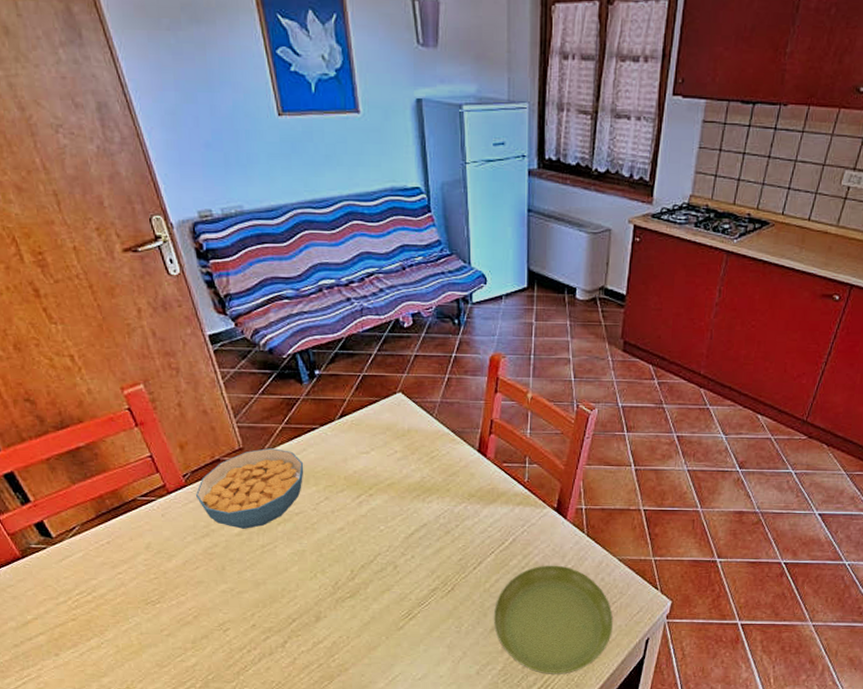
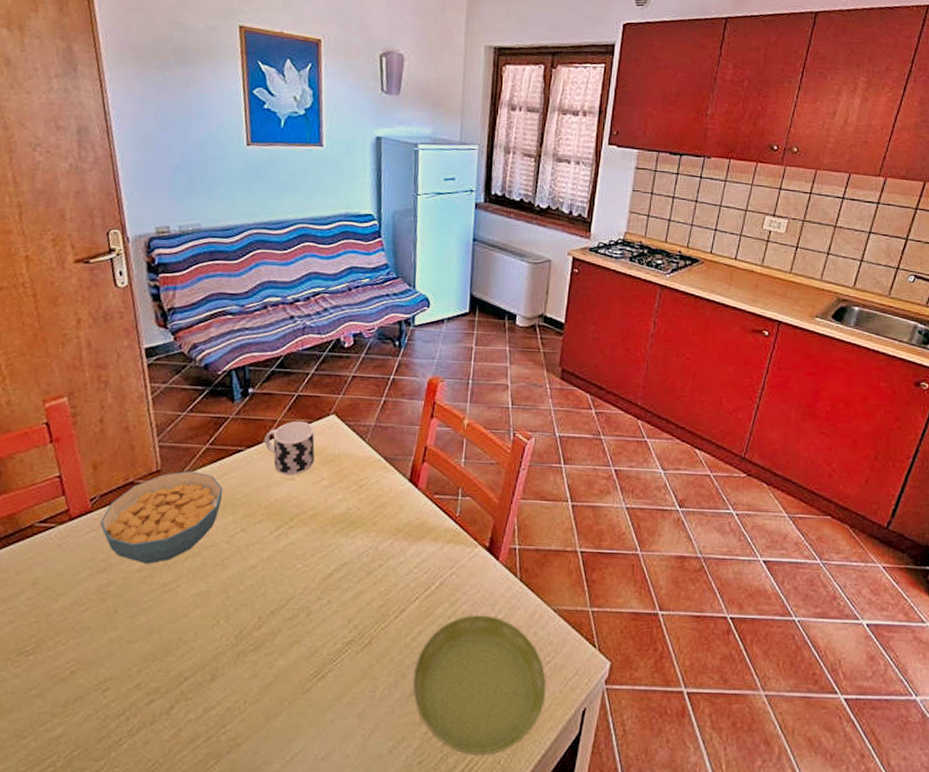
cup: none [336,399,386,450] -> present [264,420,315,476]

